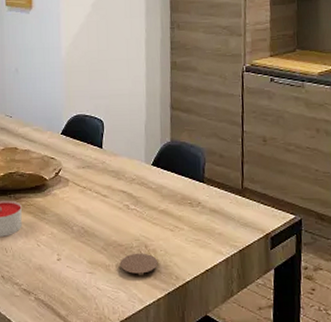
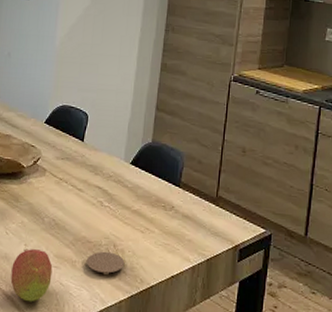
fruit: none [47,258,88,309] -> present [10,249,53,302]

